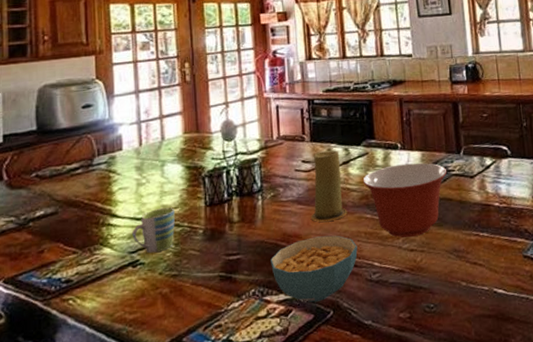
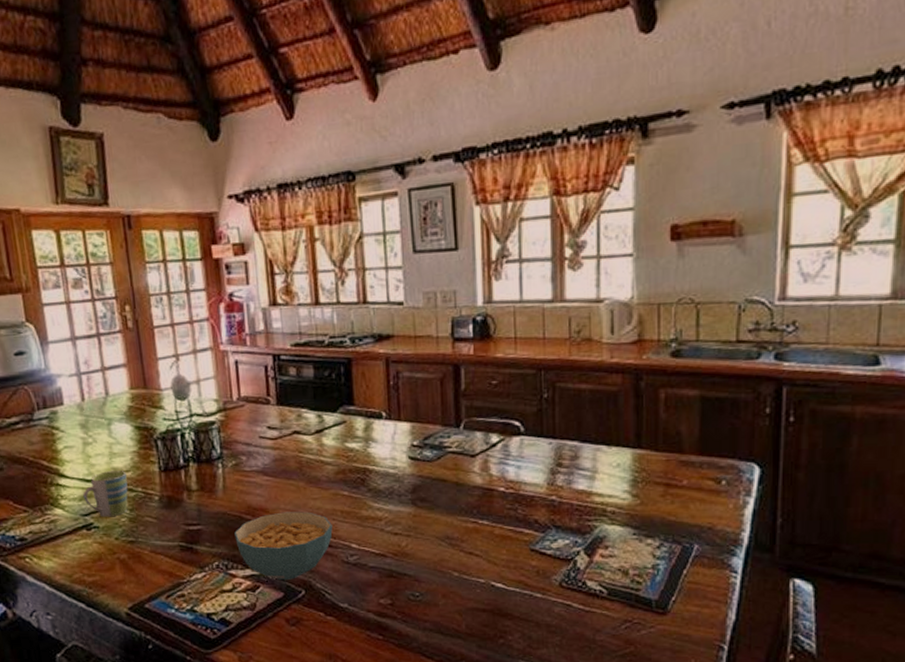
candle: present [310,150,348,222] -> none [278,416,321,496]
mixing bowl: present [363,162,447,238] -> none [339,436,443,520]

